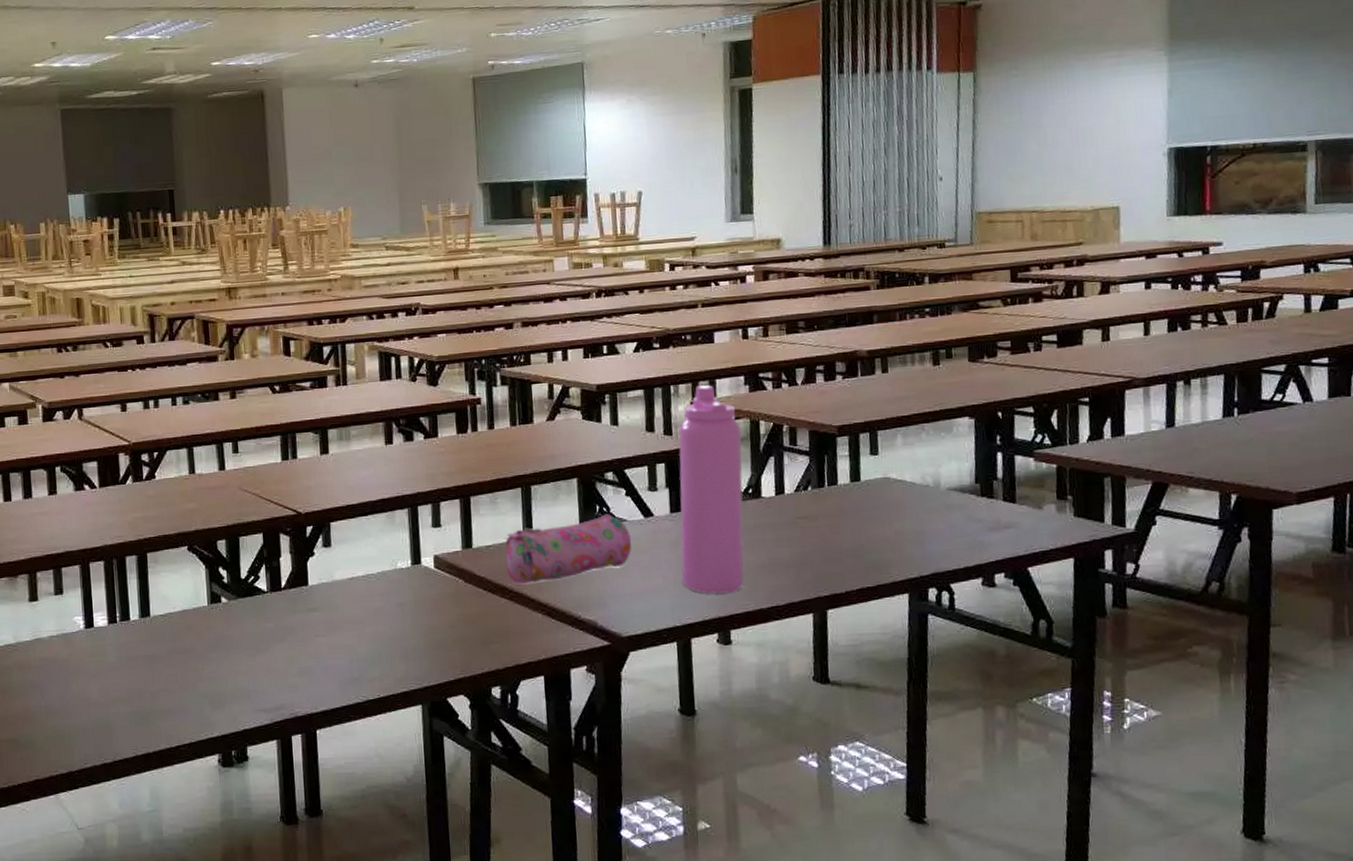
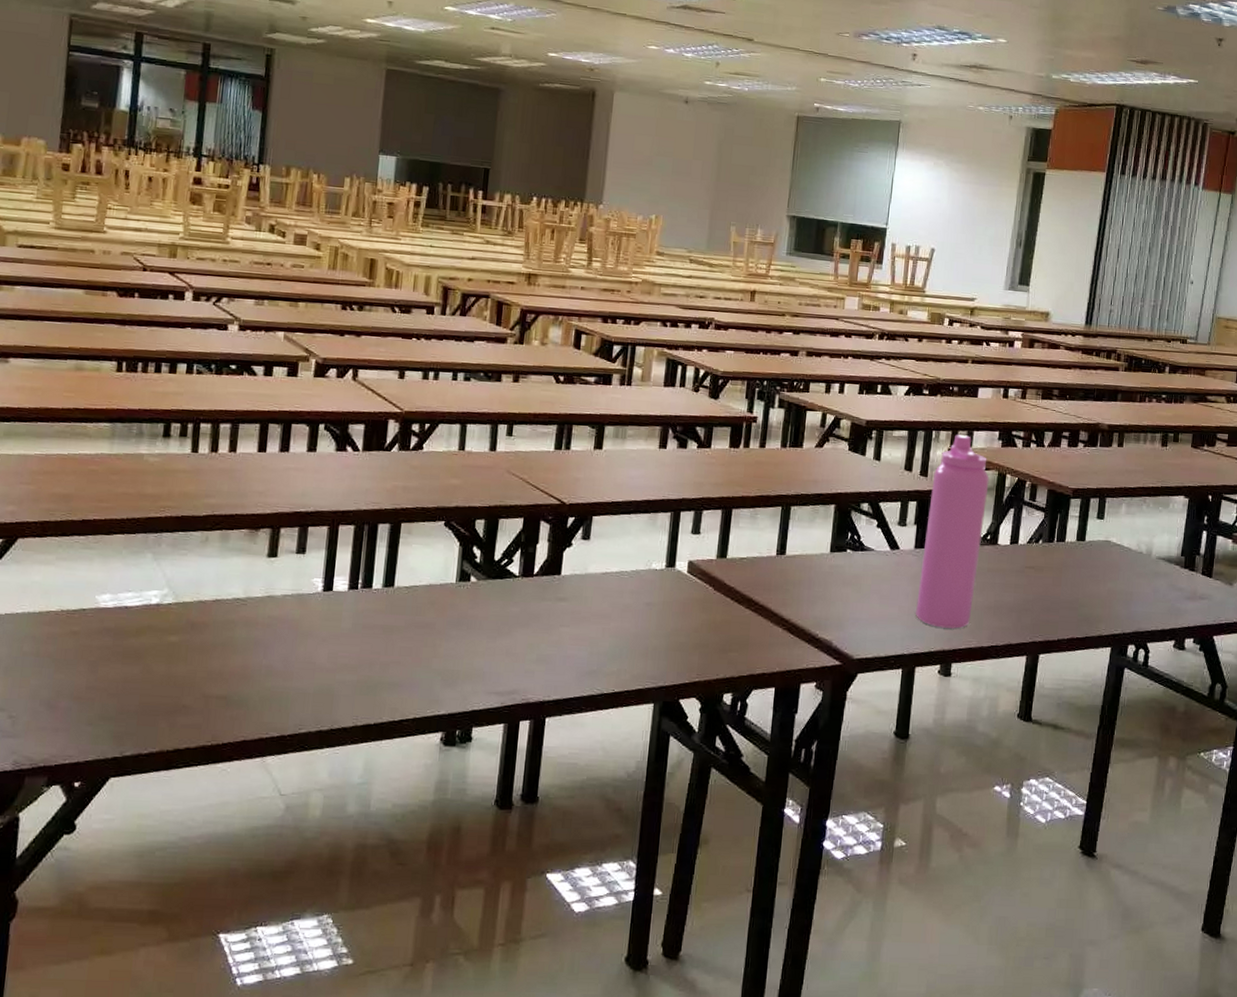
pencil case: present [505,514,631,585] -> none [755,541,875,599]

